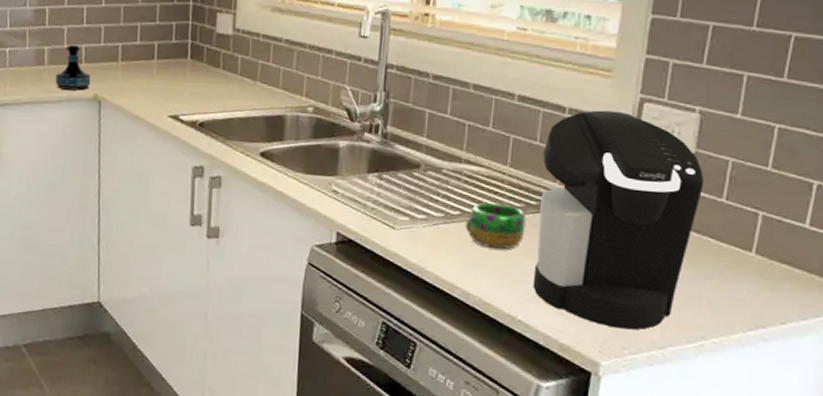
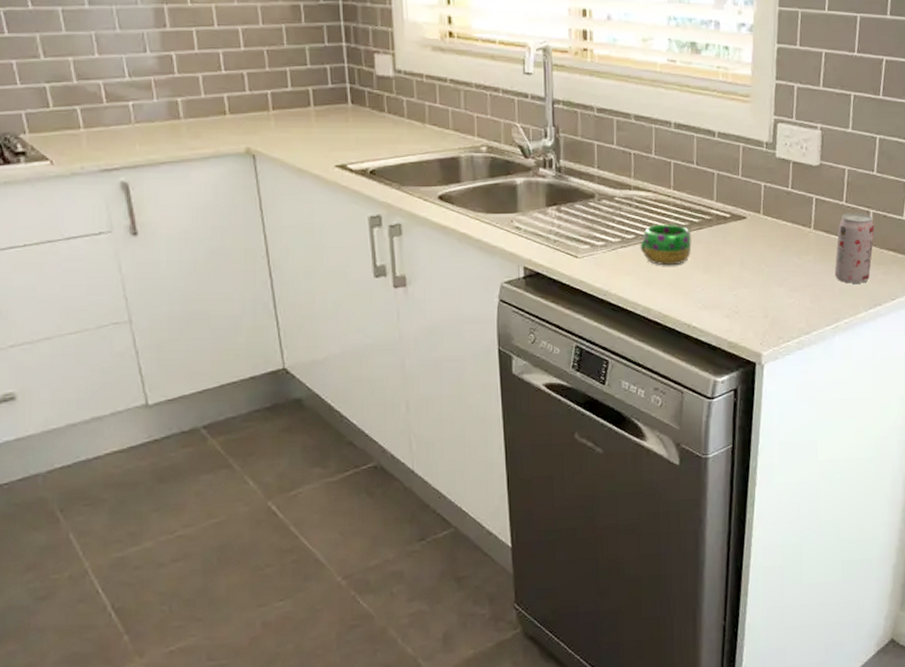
tequila bottle: present [55,44,91,90] -> none [196,94,239,145]
coffee maker: present [533,110,704,330] -> none [700,132,829,322]
beverage can: none [703,212,763,298] -> present [834,213,874,284]

